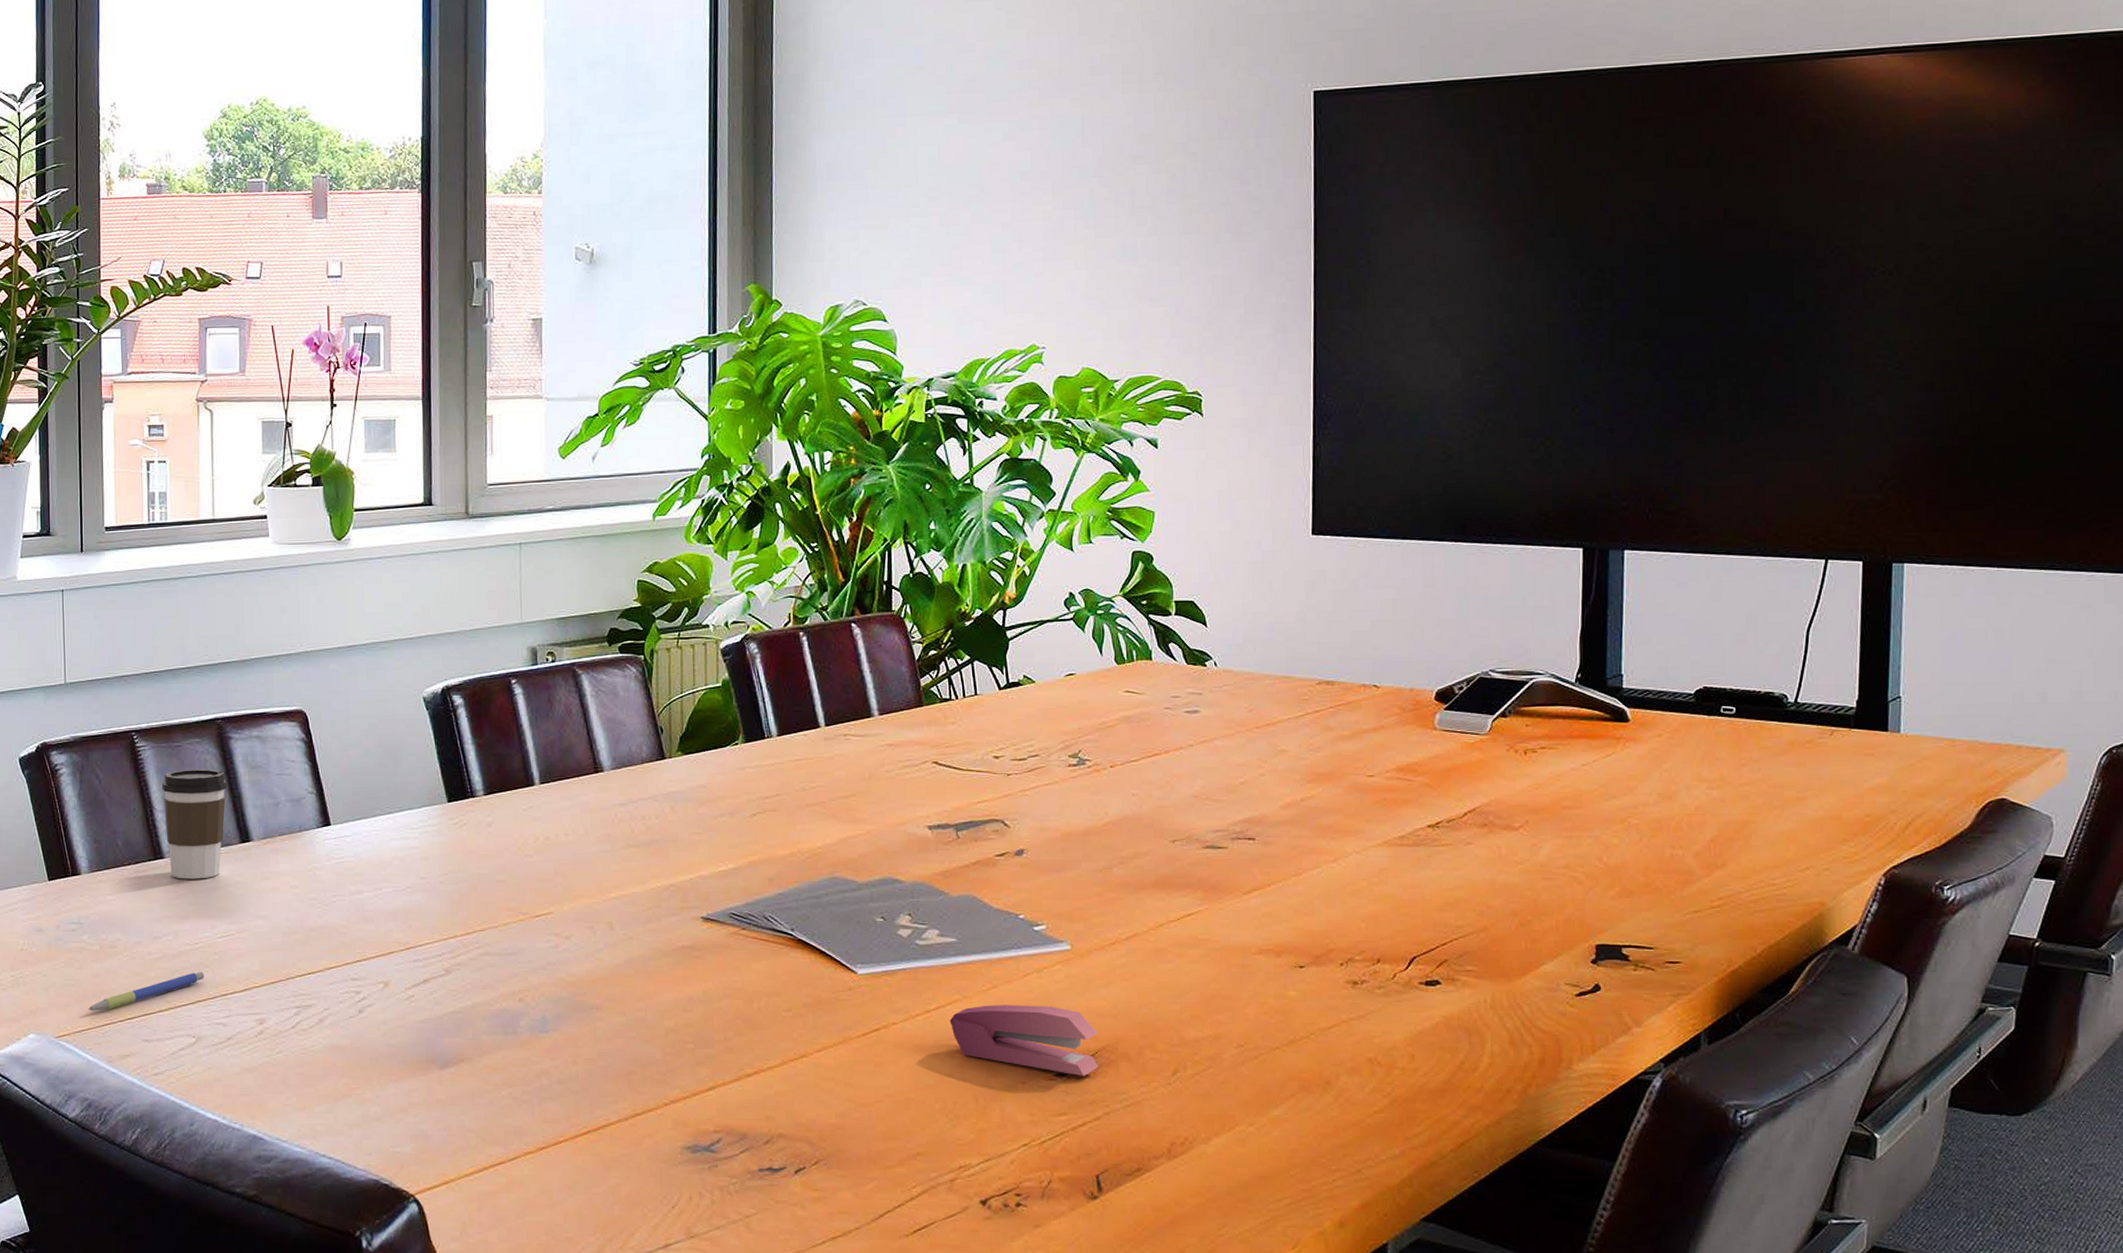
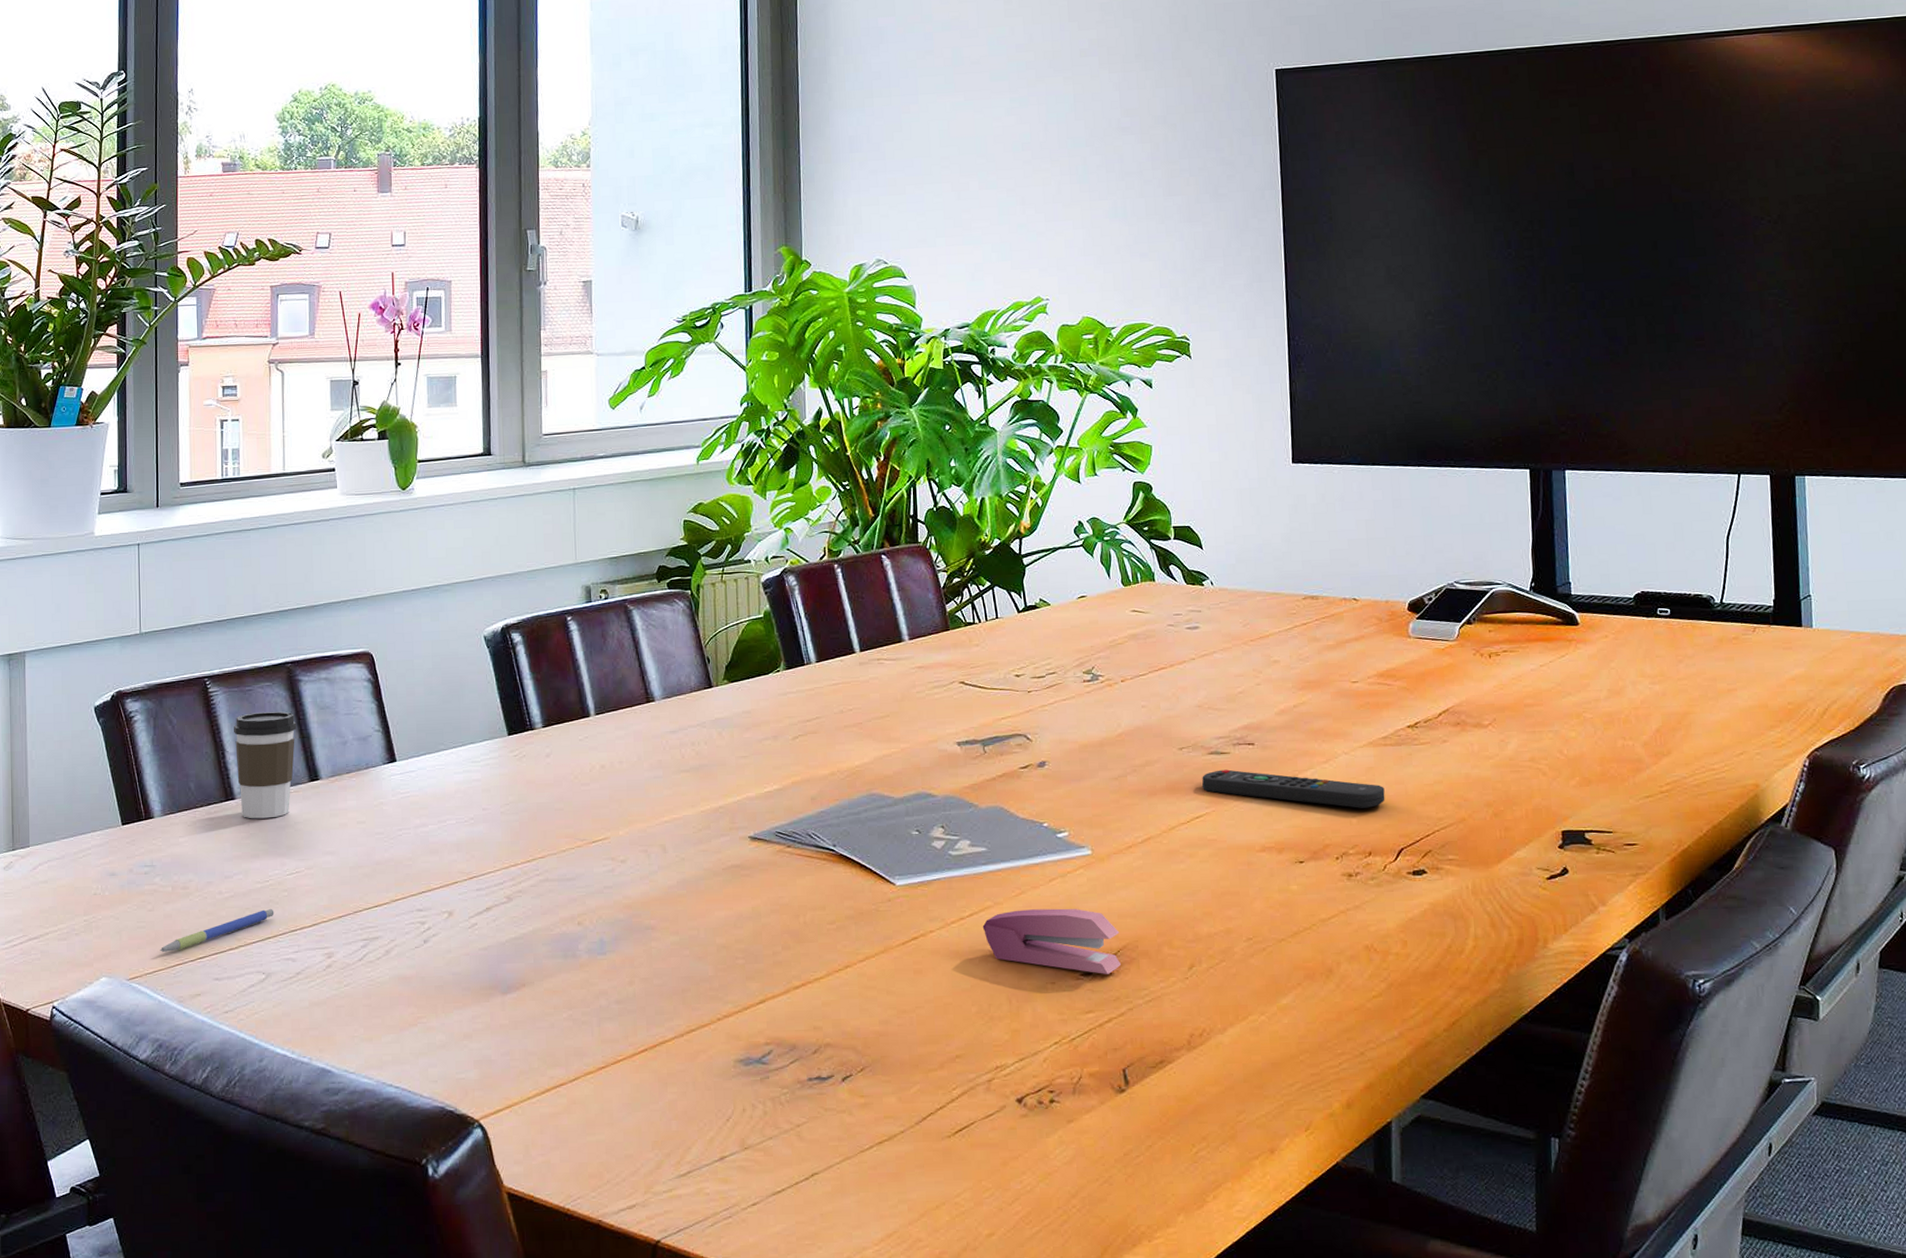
remote control: none [1195,865,1399,912] -> present [1202,769,1385,808]

